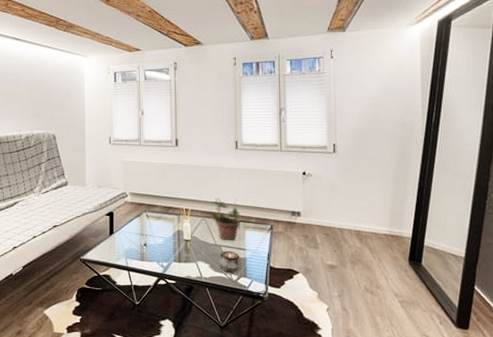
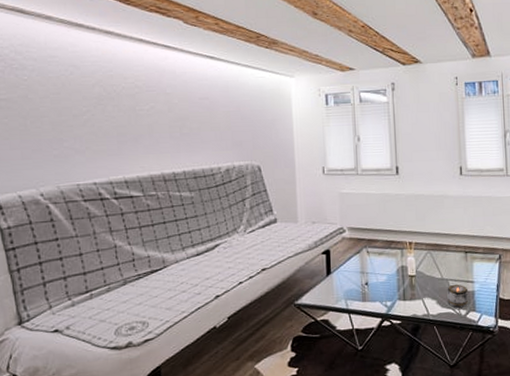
potted plant: present [210,198,243,241] -> none [435,229,470,274]

